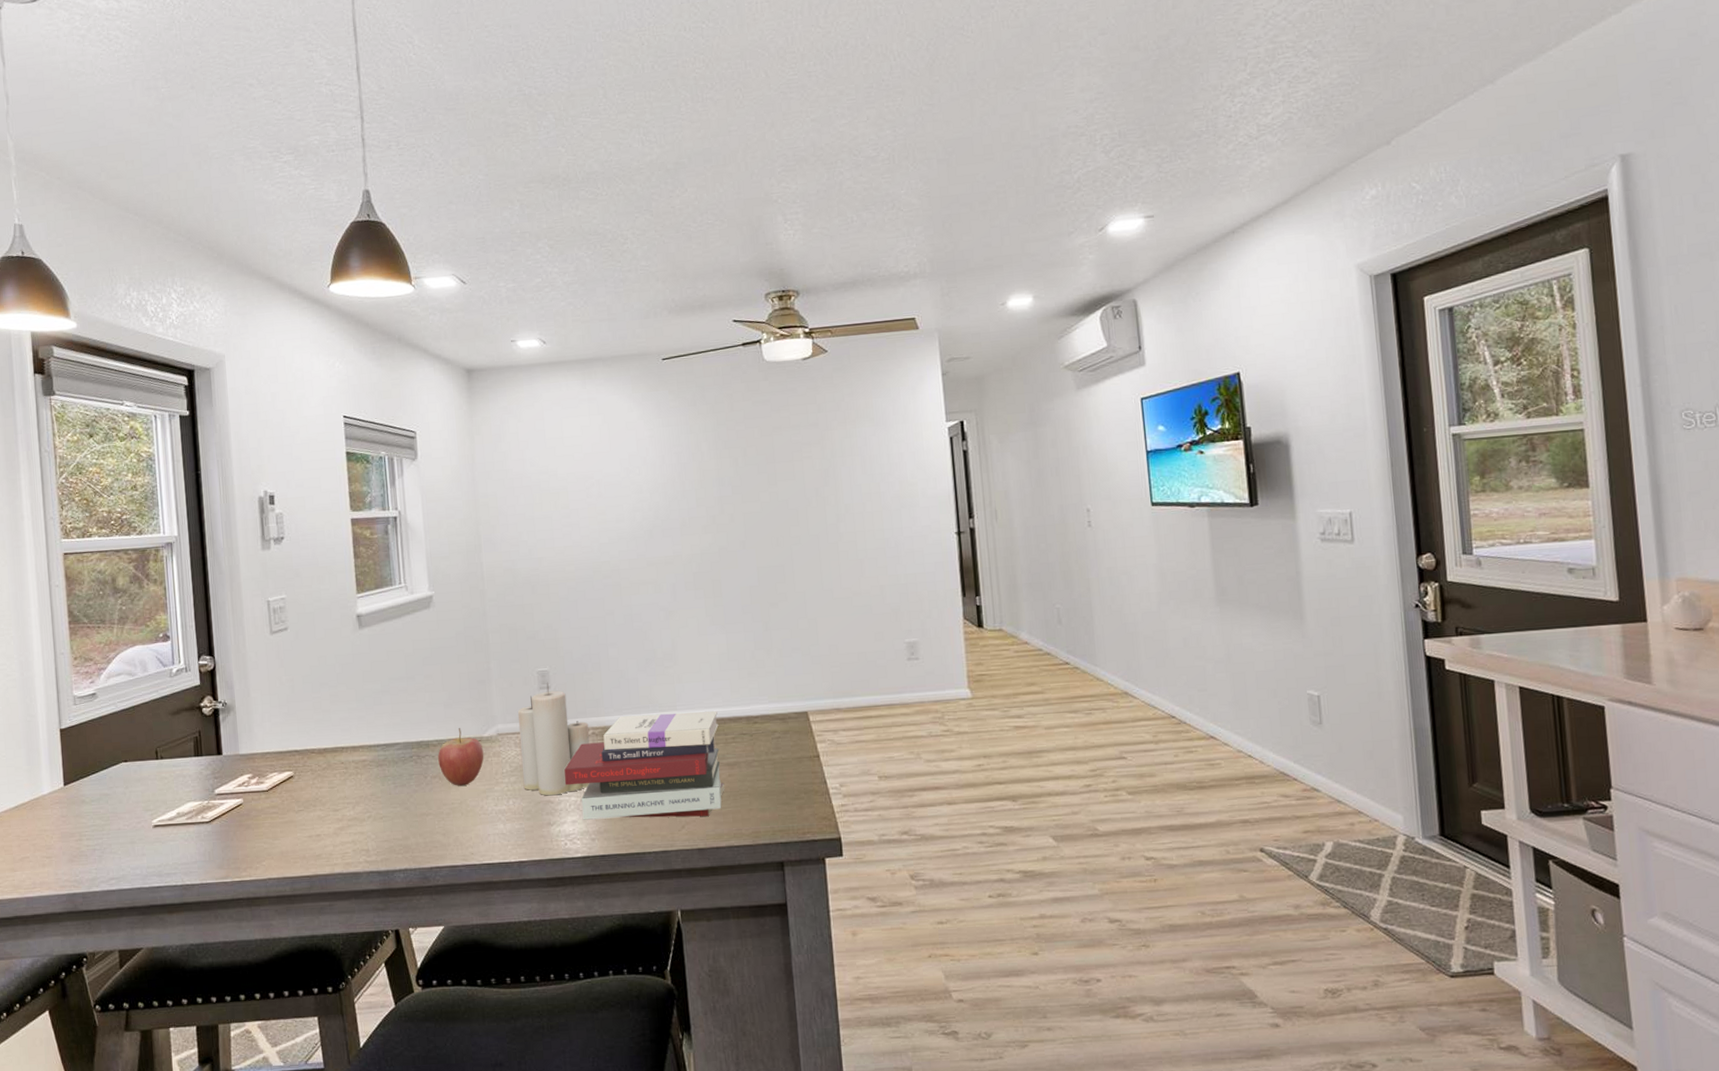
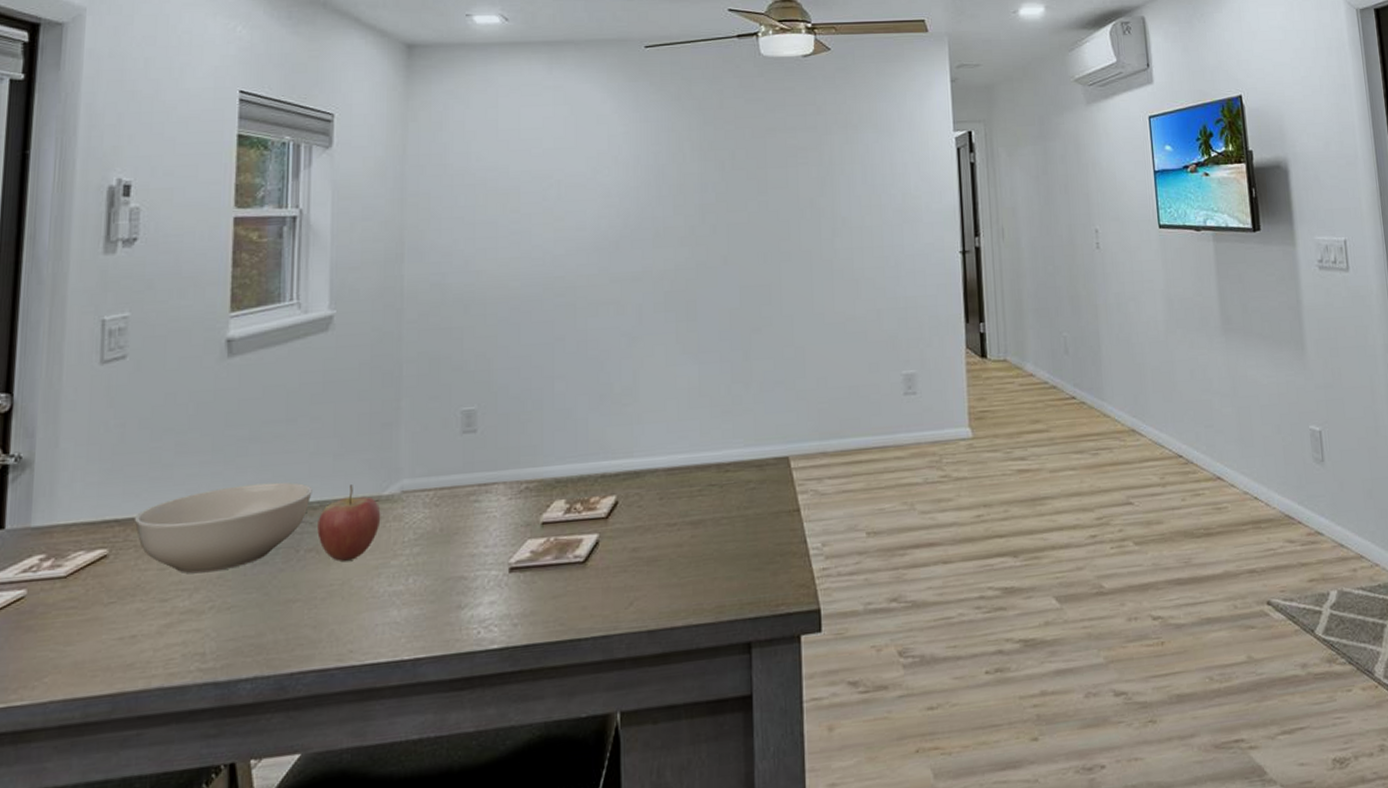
bowl: none [308,725,432,792] -> present [134,482,312,574]
candle: present [517,682,590,796] -> none [429,424,522,570]
books: present [564,711,725,820] -> none [484,458,686,600]

